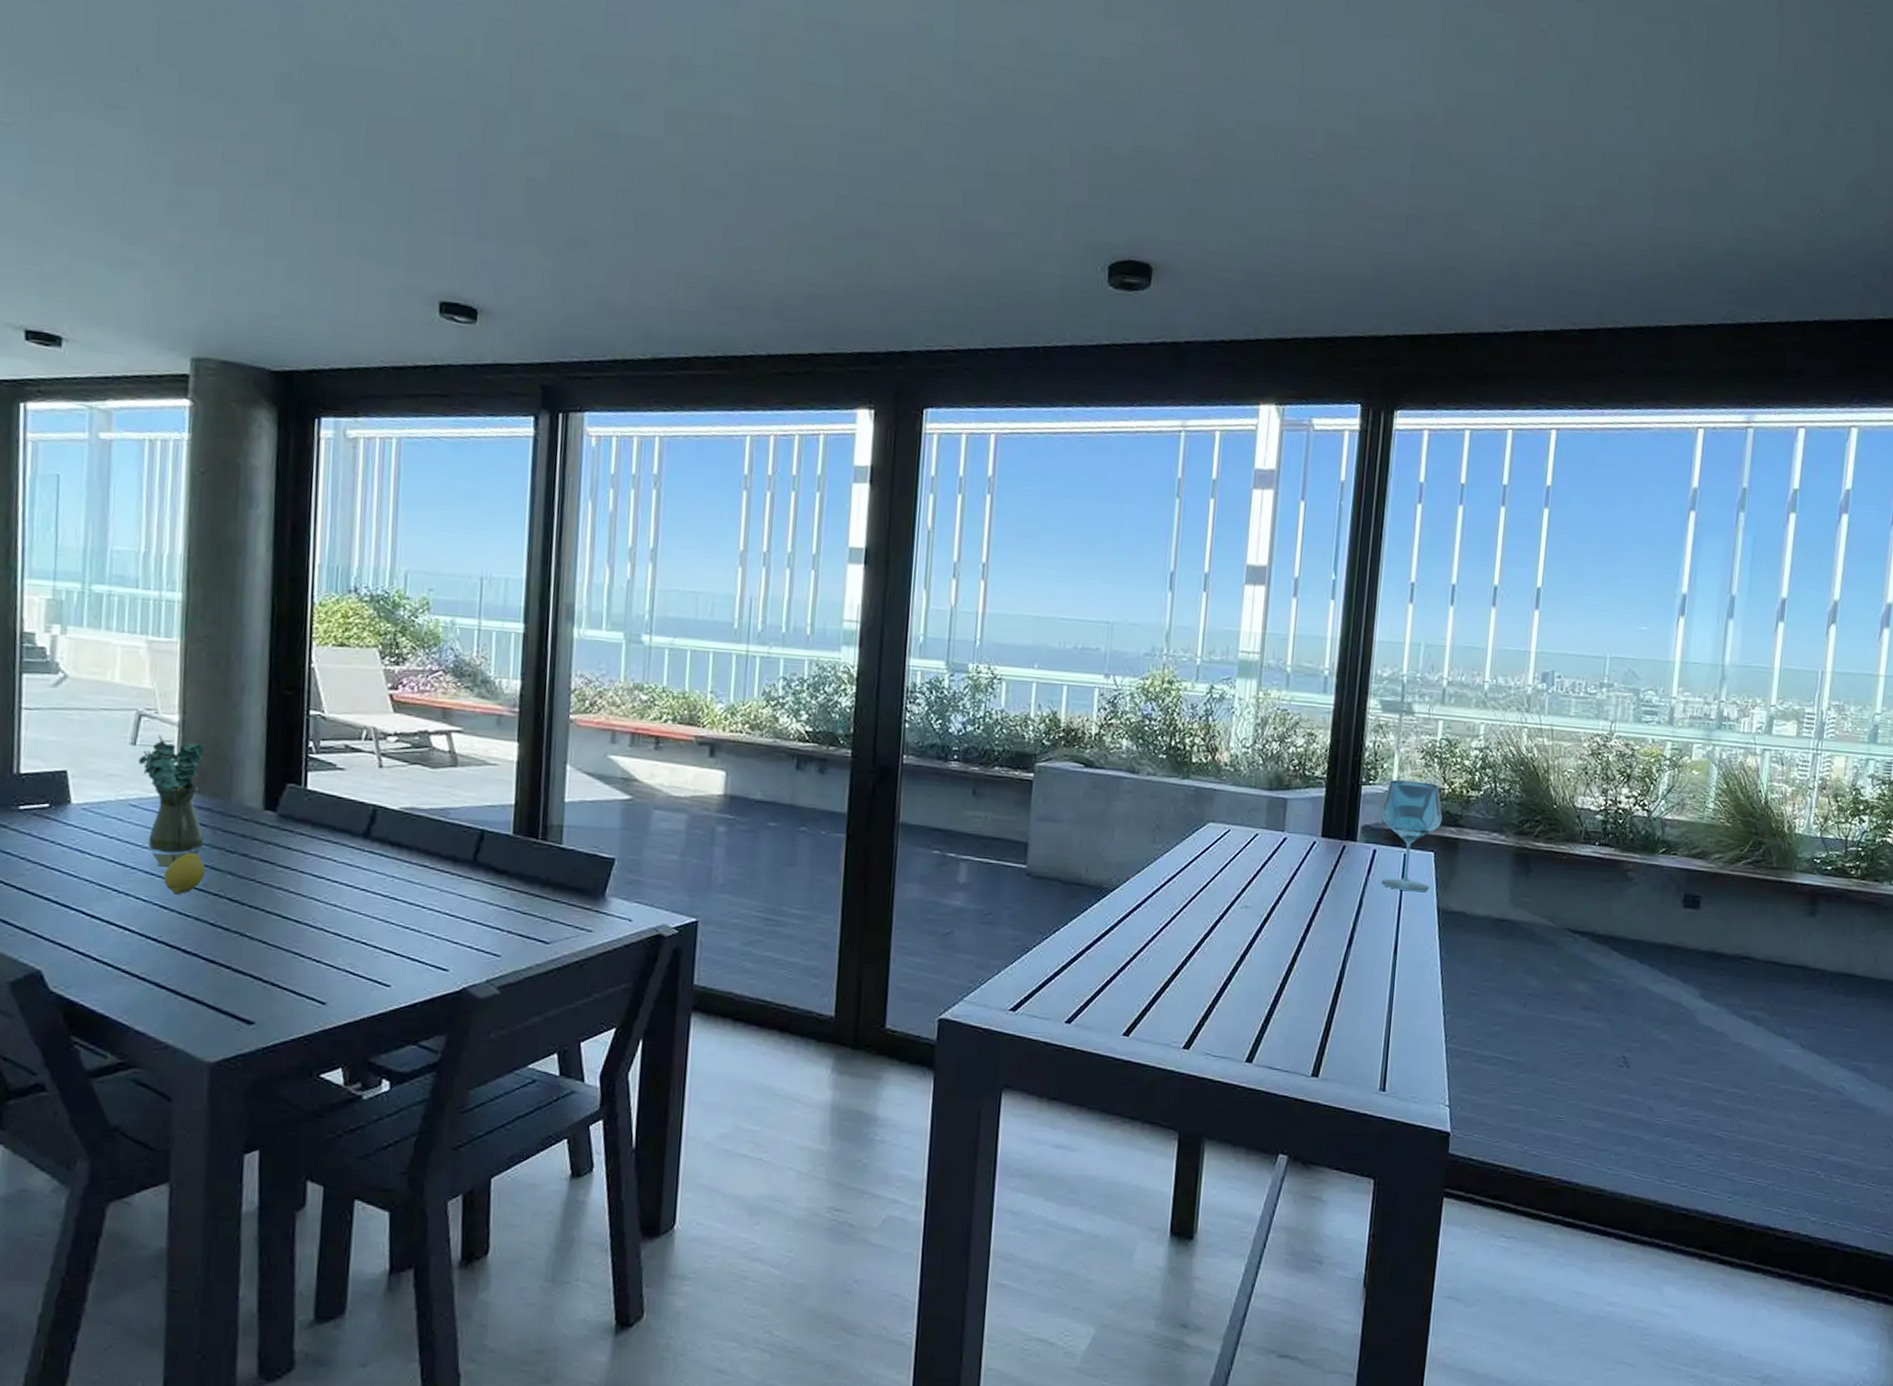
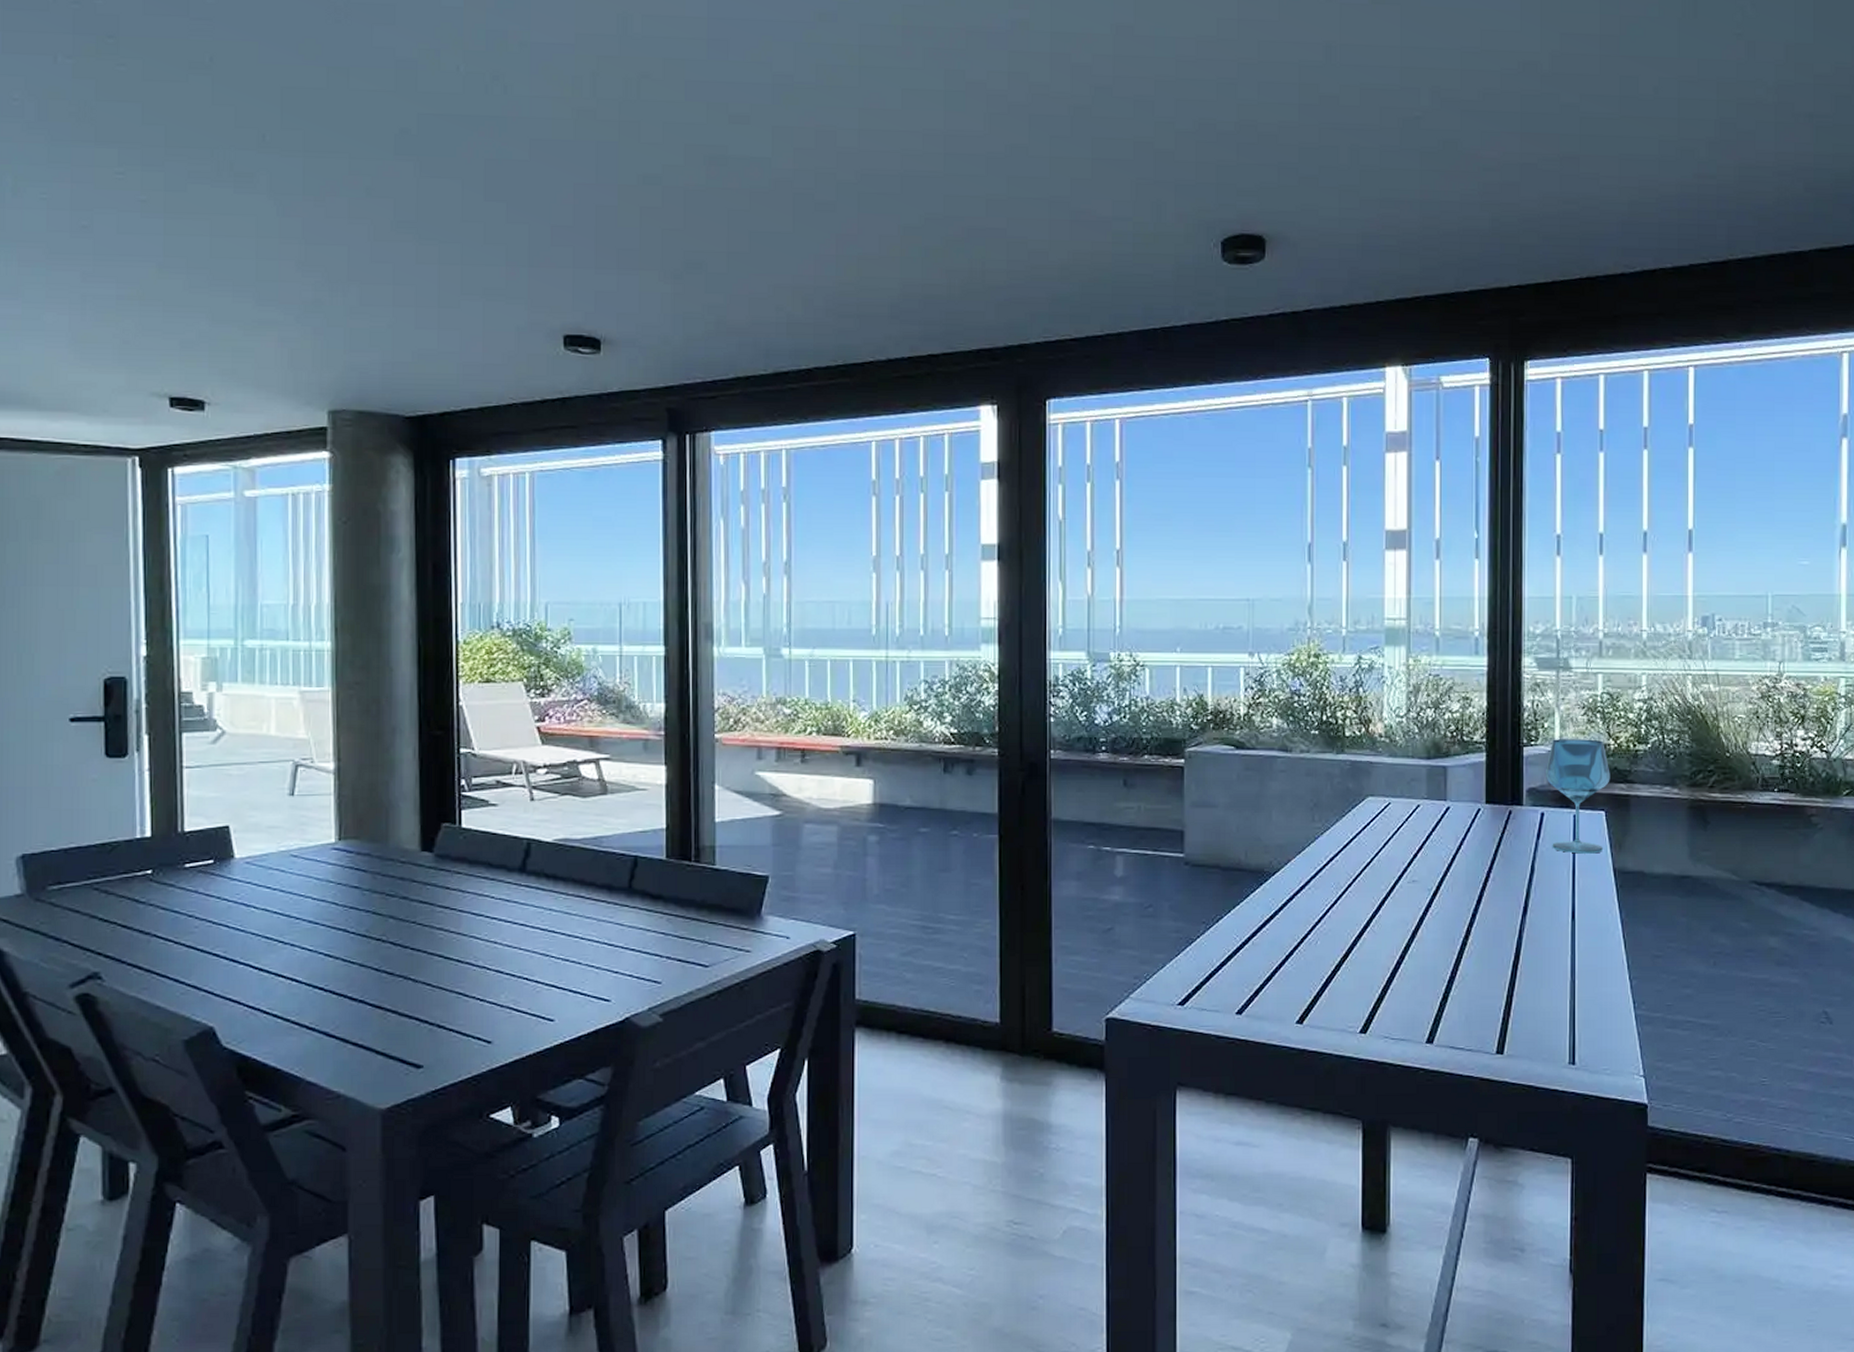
vase: present [138,734,205,867] -> none [296,783,364,915]
fruit: present [163,852,205,895] -> none [327,898,367,942]

